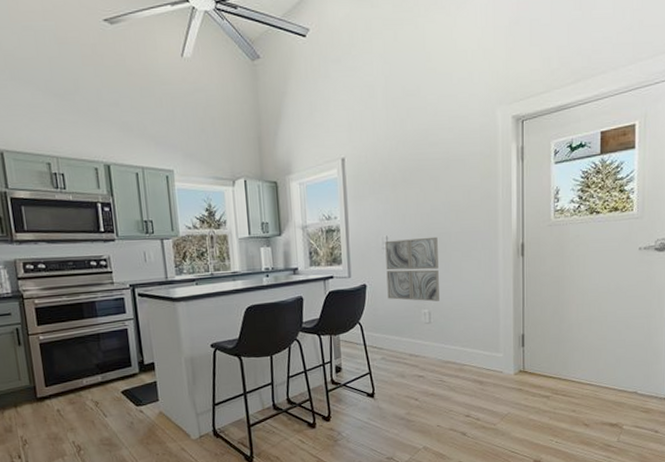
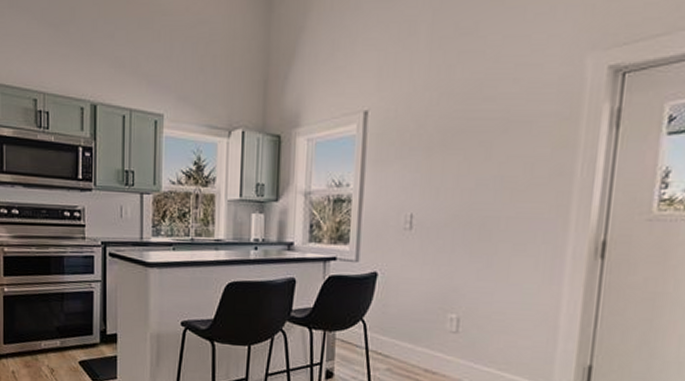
wall art: present [385,236,439,302] -> none [403,219,481,306]

